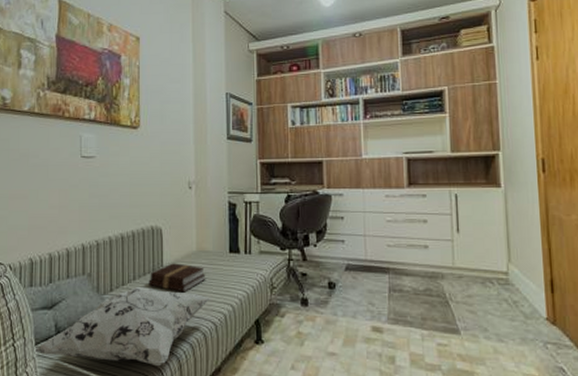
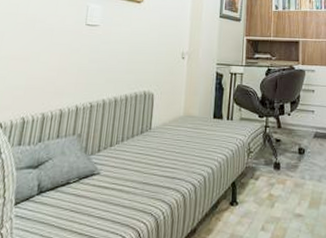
decorative pillow: present [33,287,212,367] -> none [11,149,194,228]
book: present [148,263,206,293] -> none [135,126,190,155]

